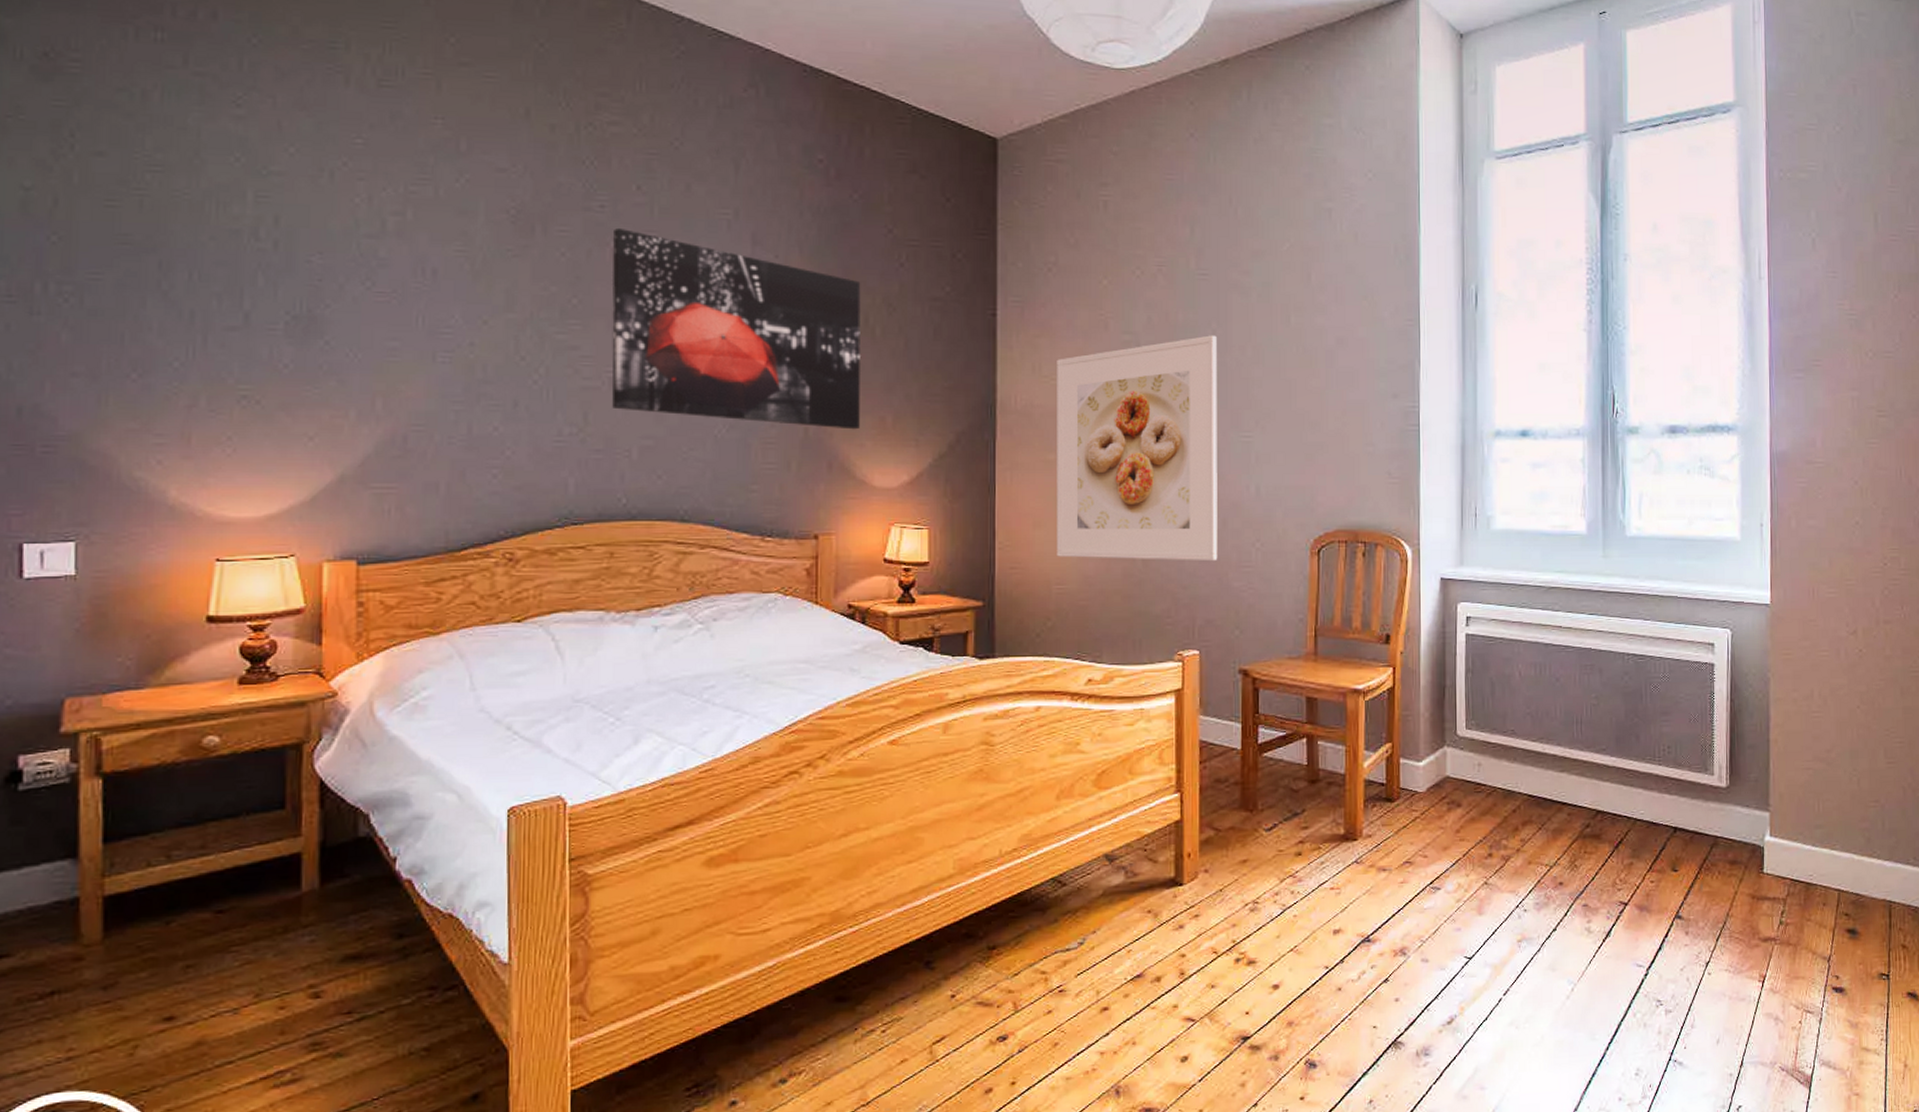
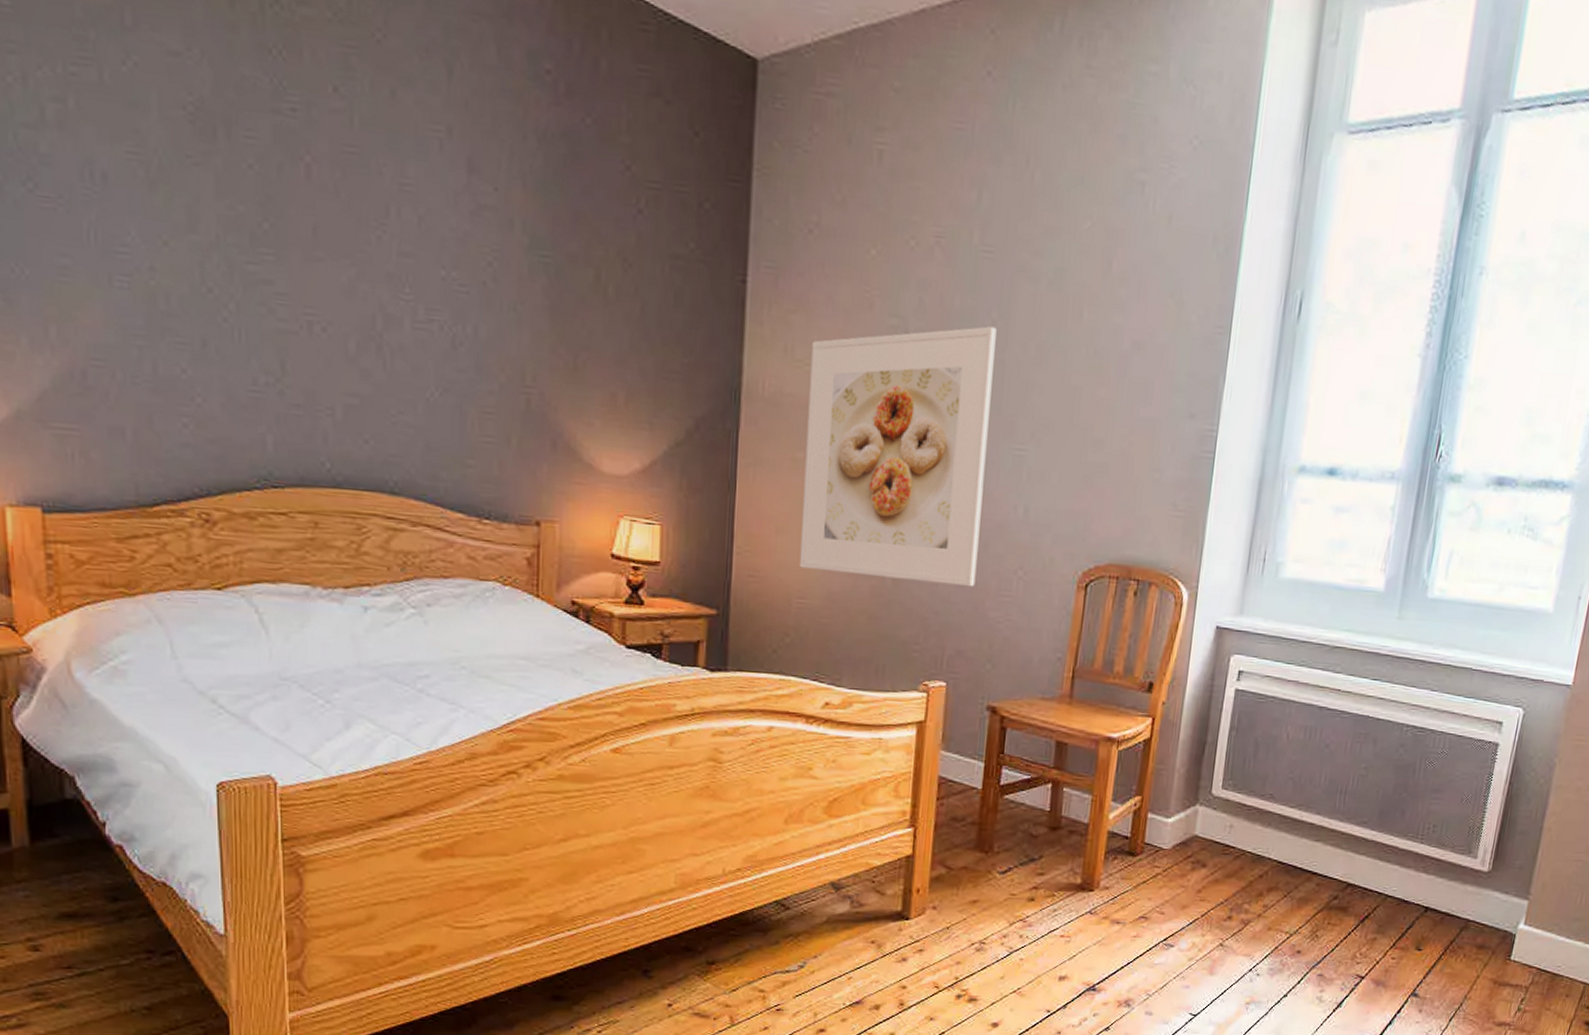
wall art: present [611,227,861,430] -> none [308,138,593,406]

